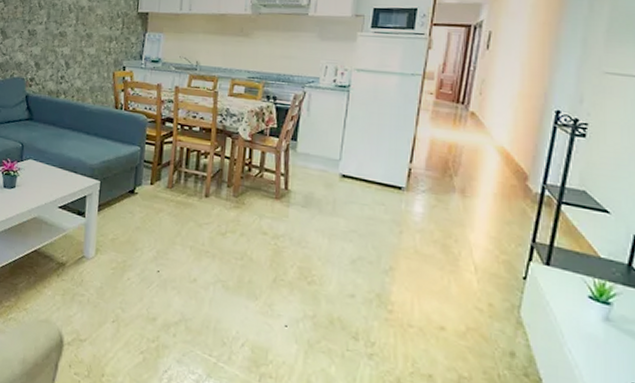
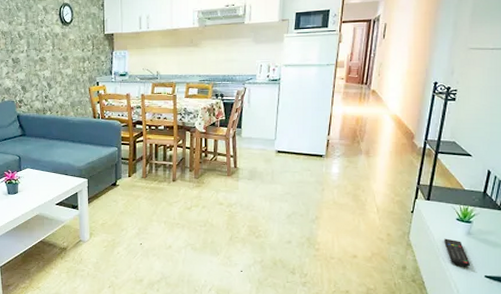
remote control: none [571,321,609,367] -> present [444,238,470,267]

